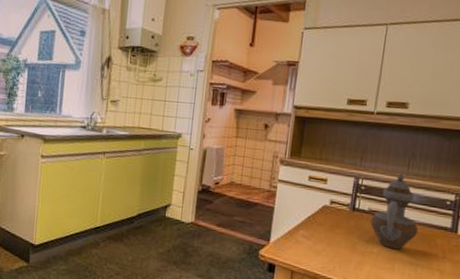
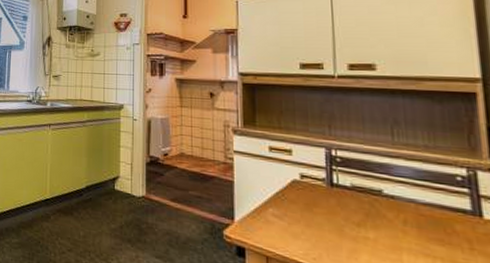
teapot: present [370,172,419,250] -> none [357,142,425,237]

